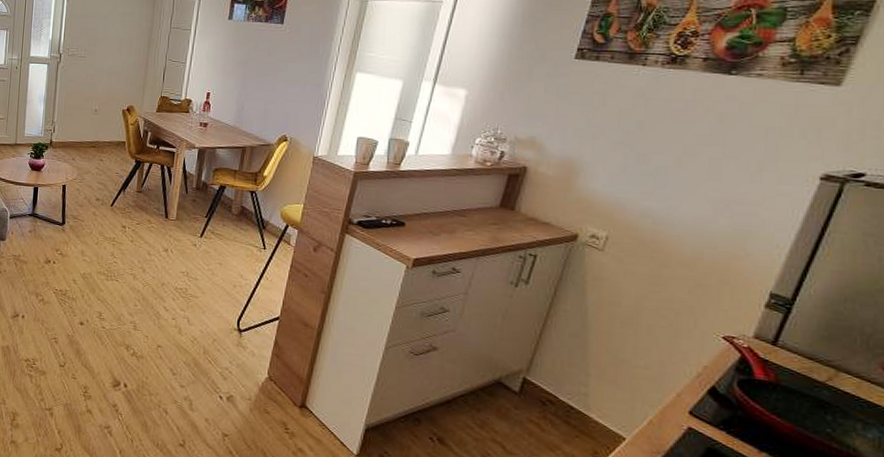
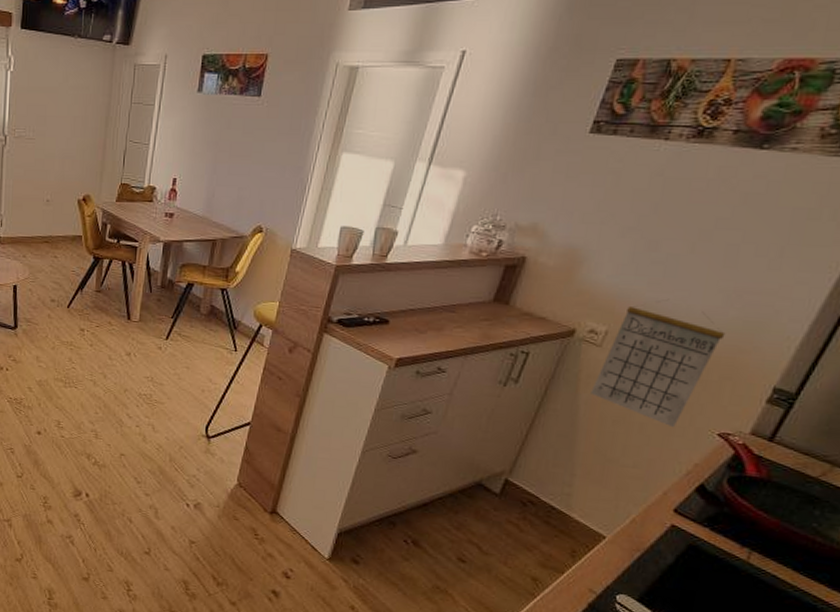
calendar: none [597,209,718,330] -> present [590,301,726,428]

